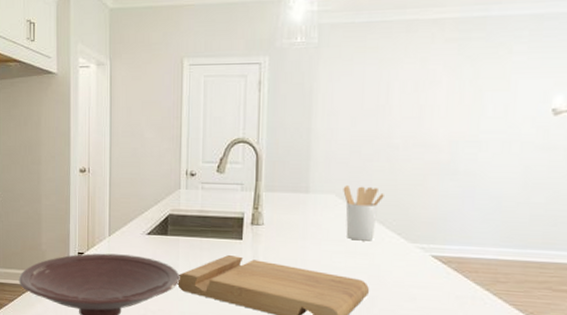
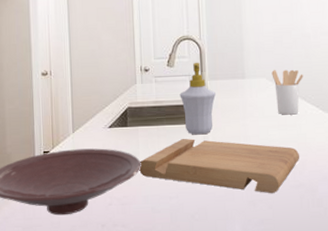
soap bottle: none [229,169,271,253] -> present [180,62,216,135]

